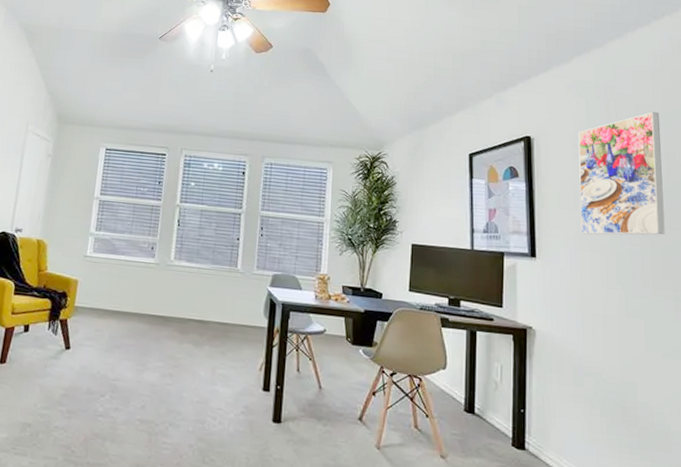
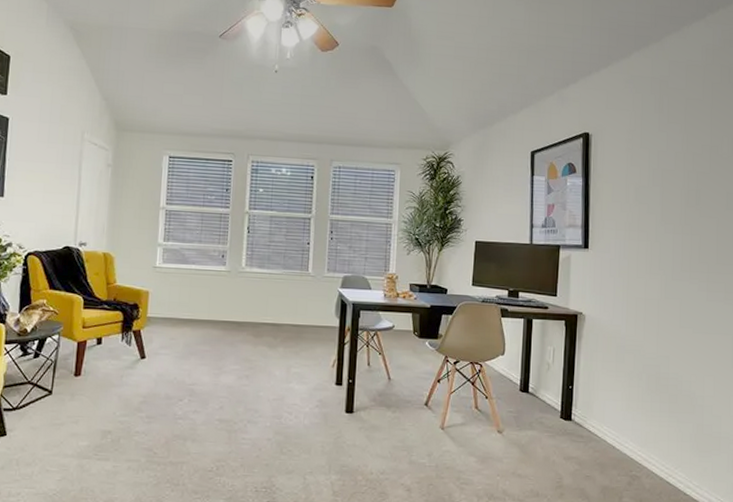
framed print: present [578,112,665,235] -> none [630,106,708,226]

